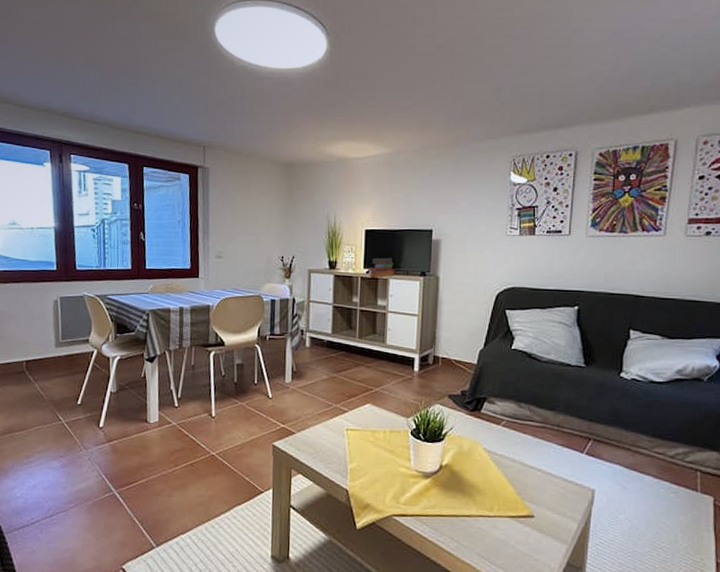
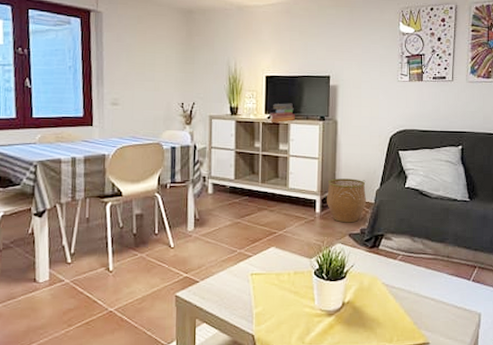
basket: none [425,337,469,384] -> present [326,178,367,223]

